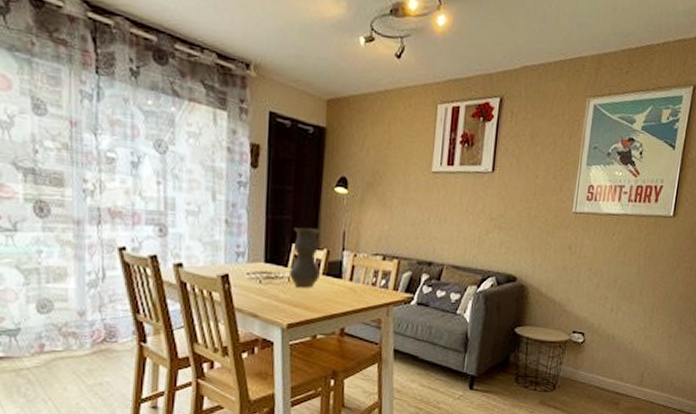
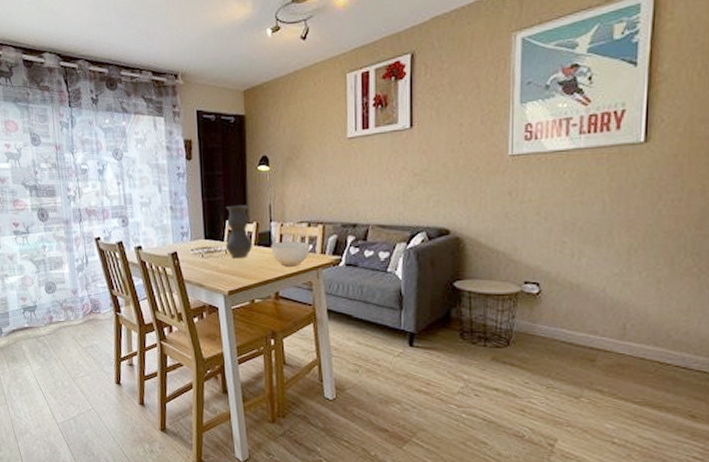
bowl: none [340,273,383,302] -> present [271,241,310,267]

